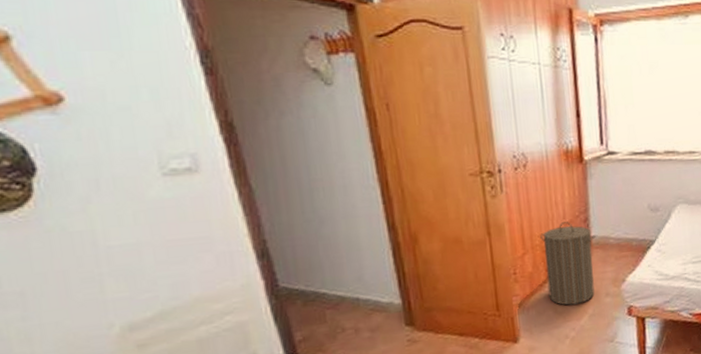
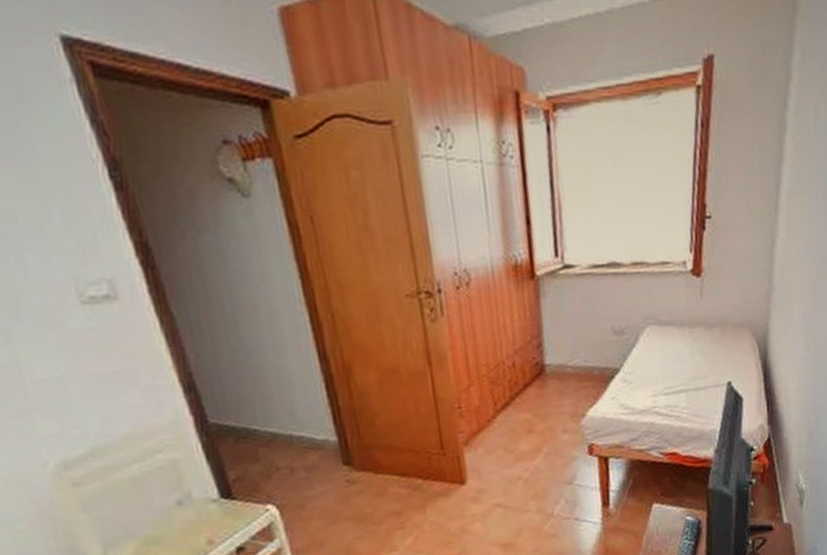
laundry hamper: present [540,222,596,306] -> none [487,348,550,444]

